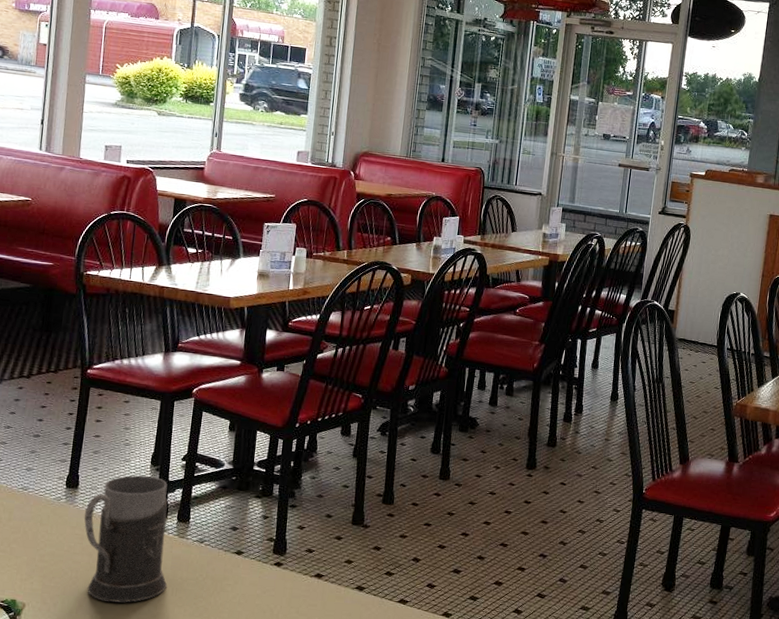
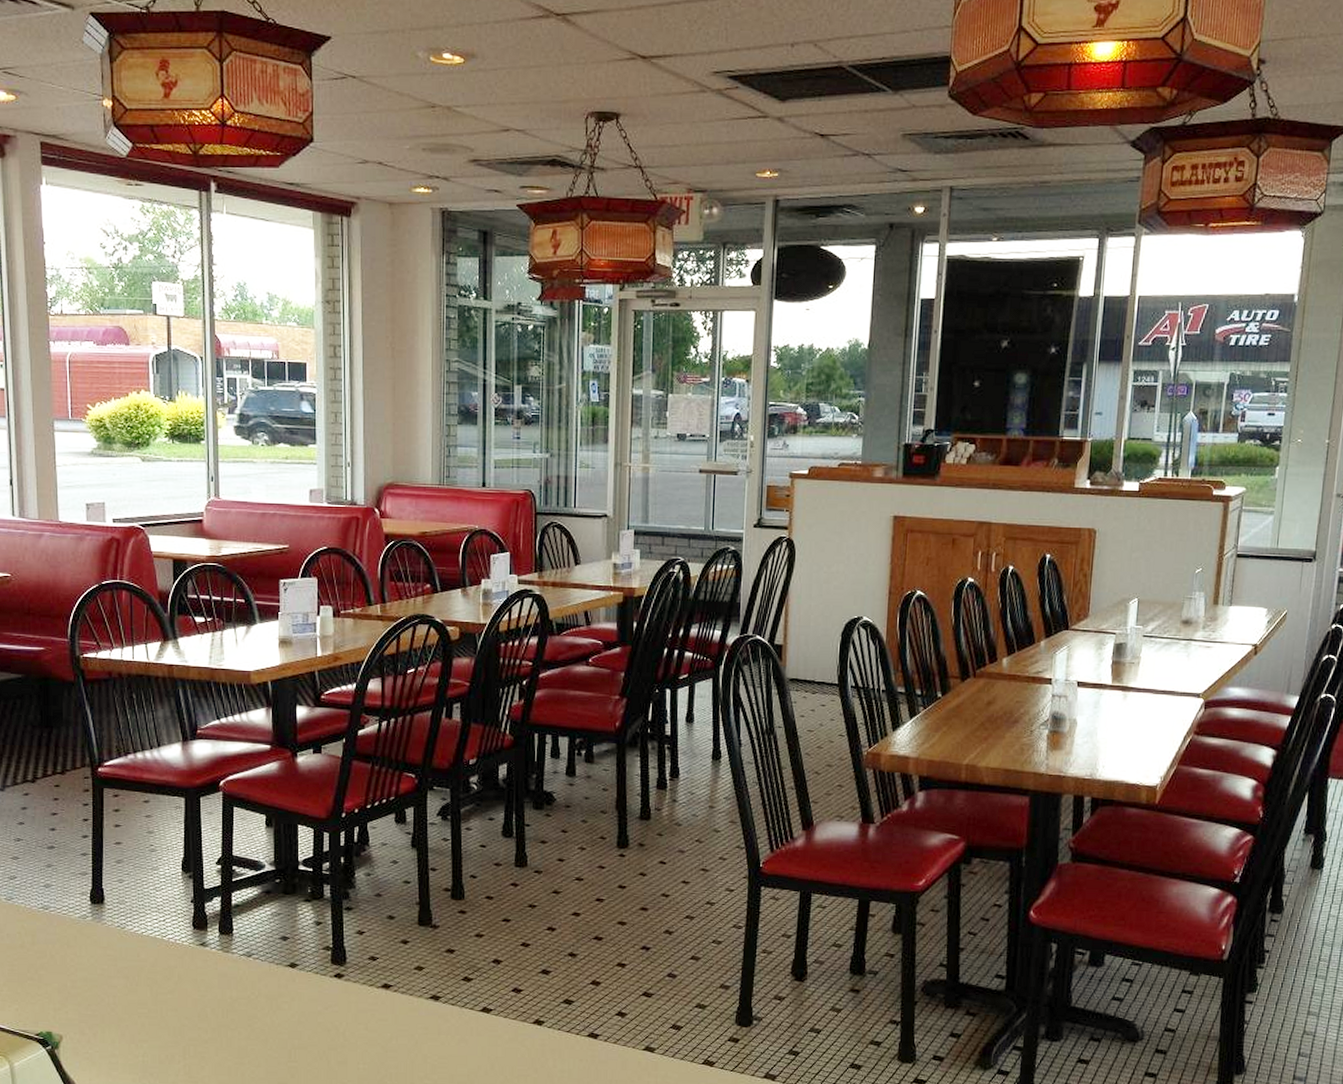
mug: present [84,475,168,603] -> none [114,884,216,1029]

